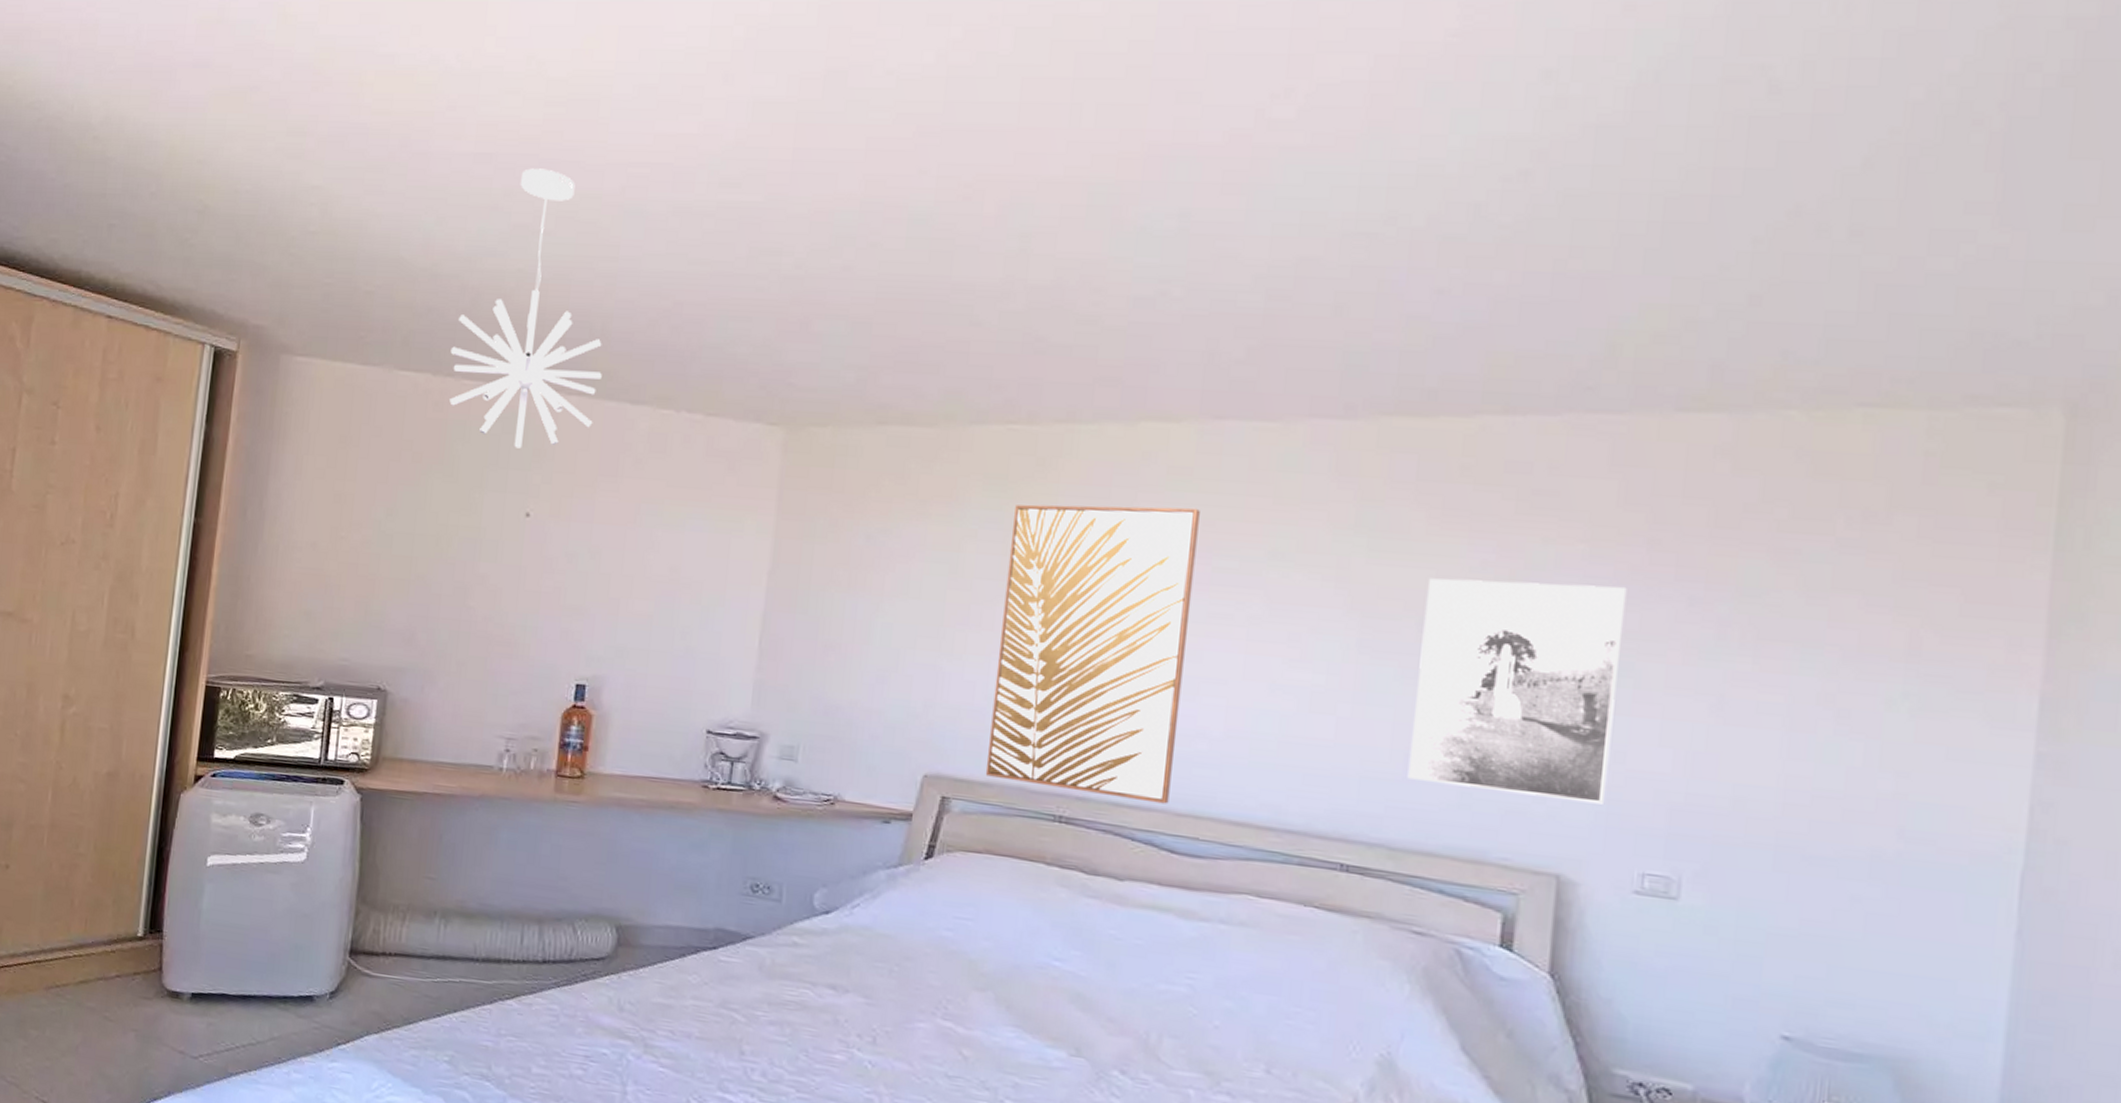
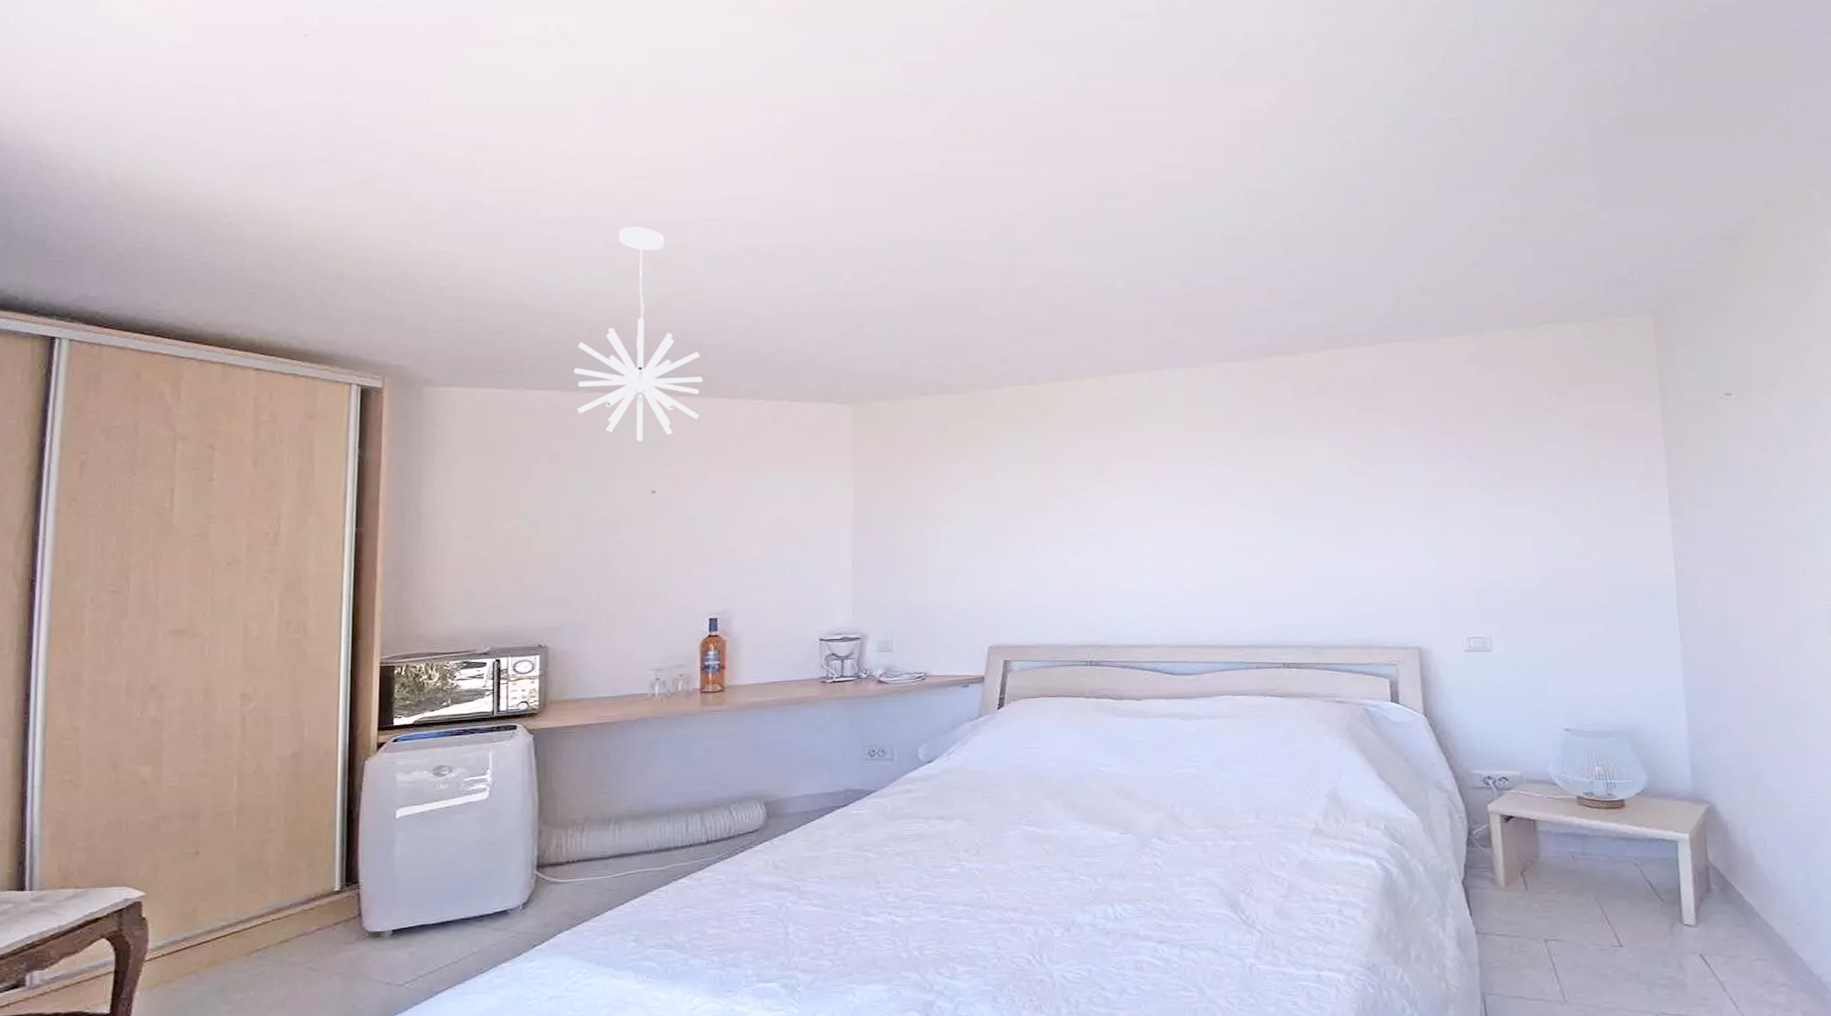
wall art: present [985,504,1200,804] -> none [1029,431,1164,641]
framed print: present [1407,578,1627,804] -> none [1310,453,1438,598]

